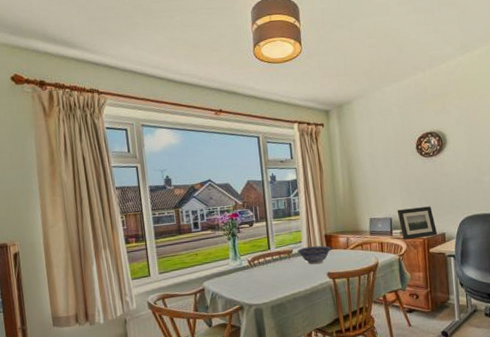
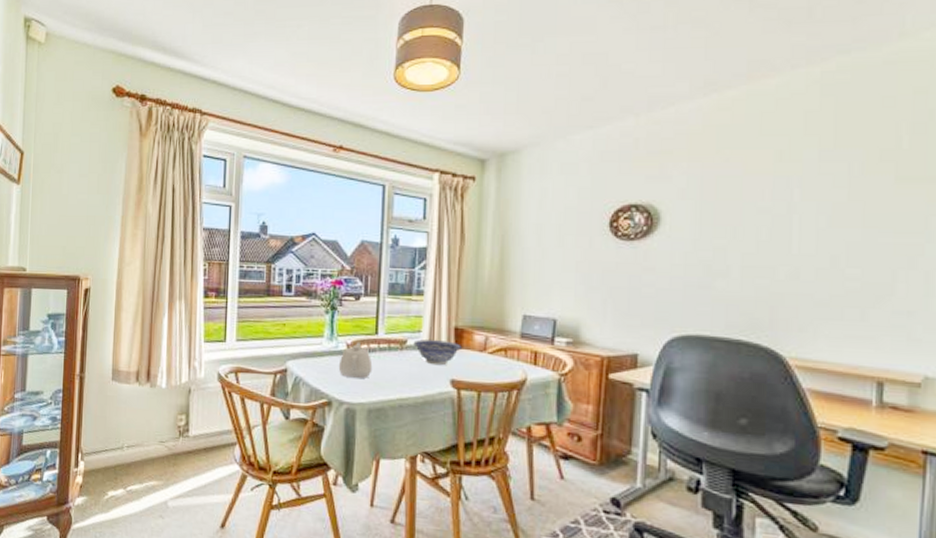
teapot: none [244,257,270,286] -> present [338,342,373,378]
picture frame: present [397,206,438,240] -> none [566,309,626,356]

